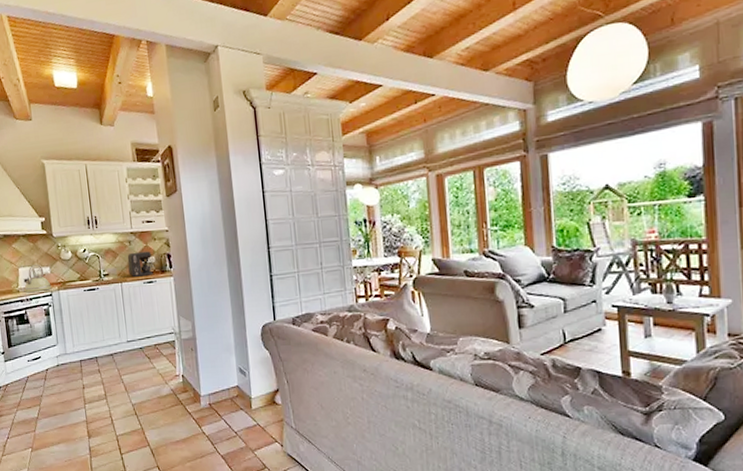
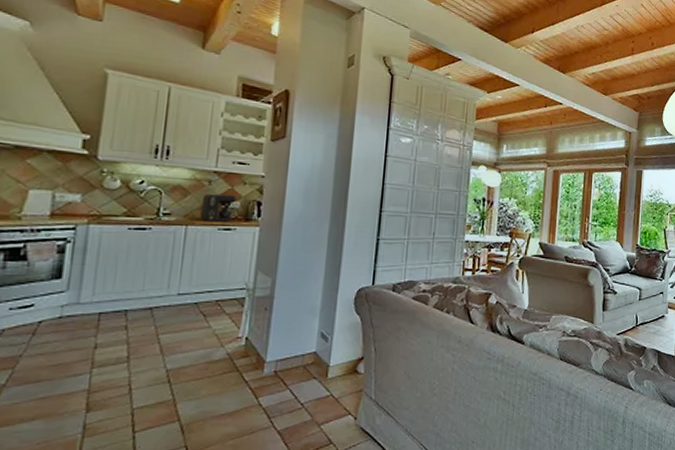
kettle: present [23,264,52,293] -> none [29,189,78,223]

